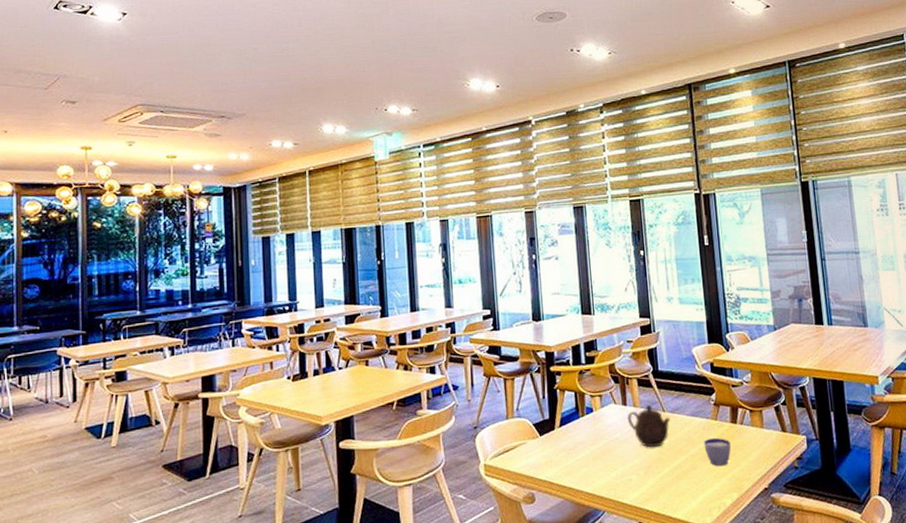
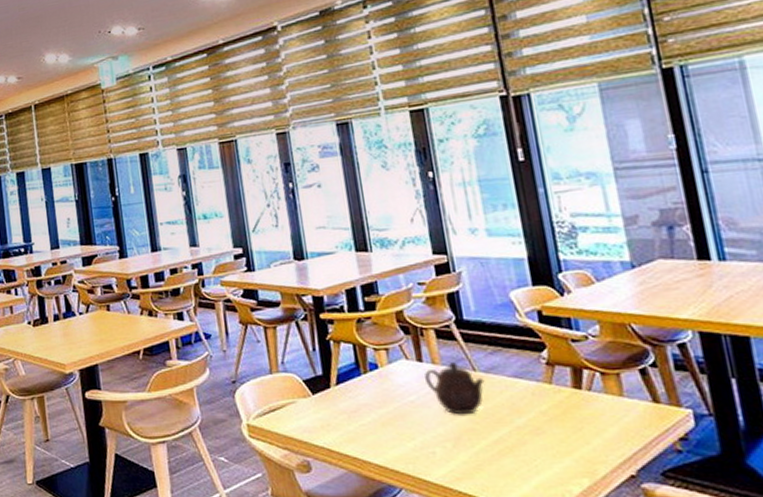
cup: present [704,437,731,467] -> none [534,406,576,444]

